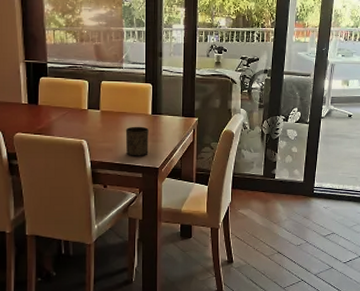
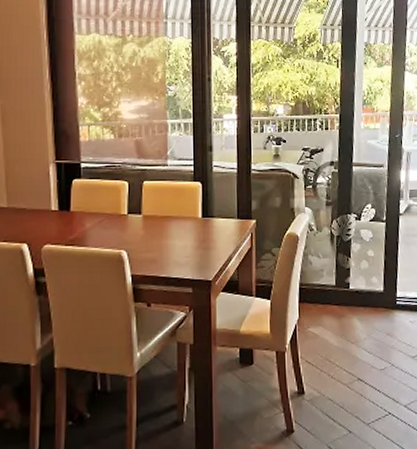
cup: present [125,126,149,156] -> none [171,232,199,268]

